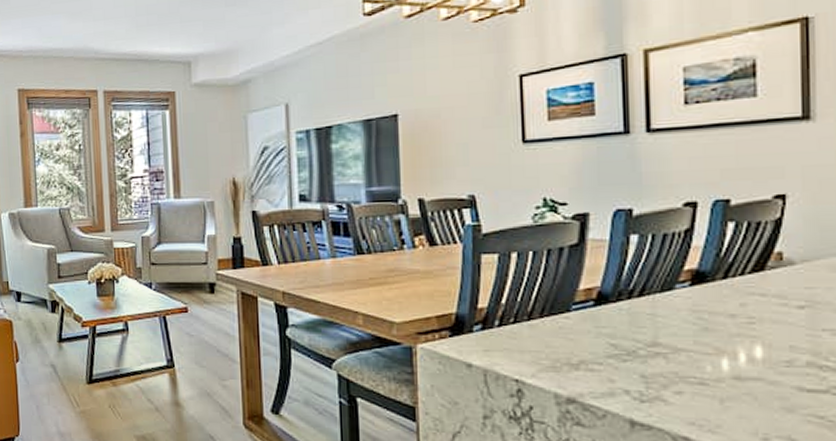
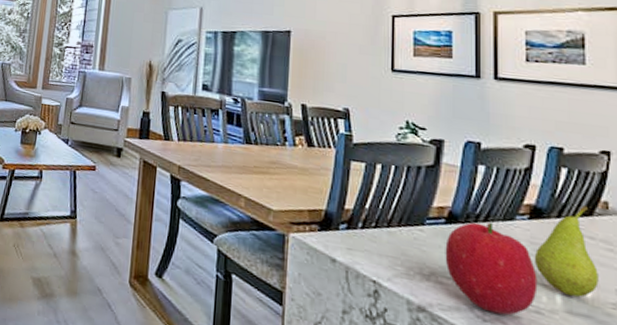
fruit: none [595,296,701,393] -> present [445,222,538,316]
fruit: none [696,261,771,362] -> present [534,205,599,298]

